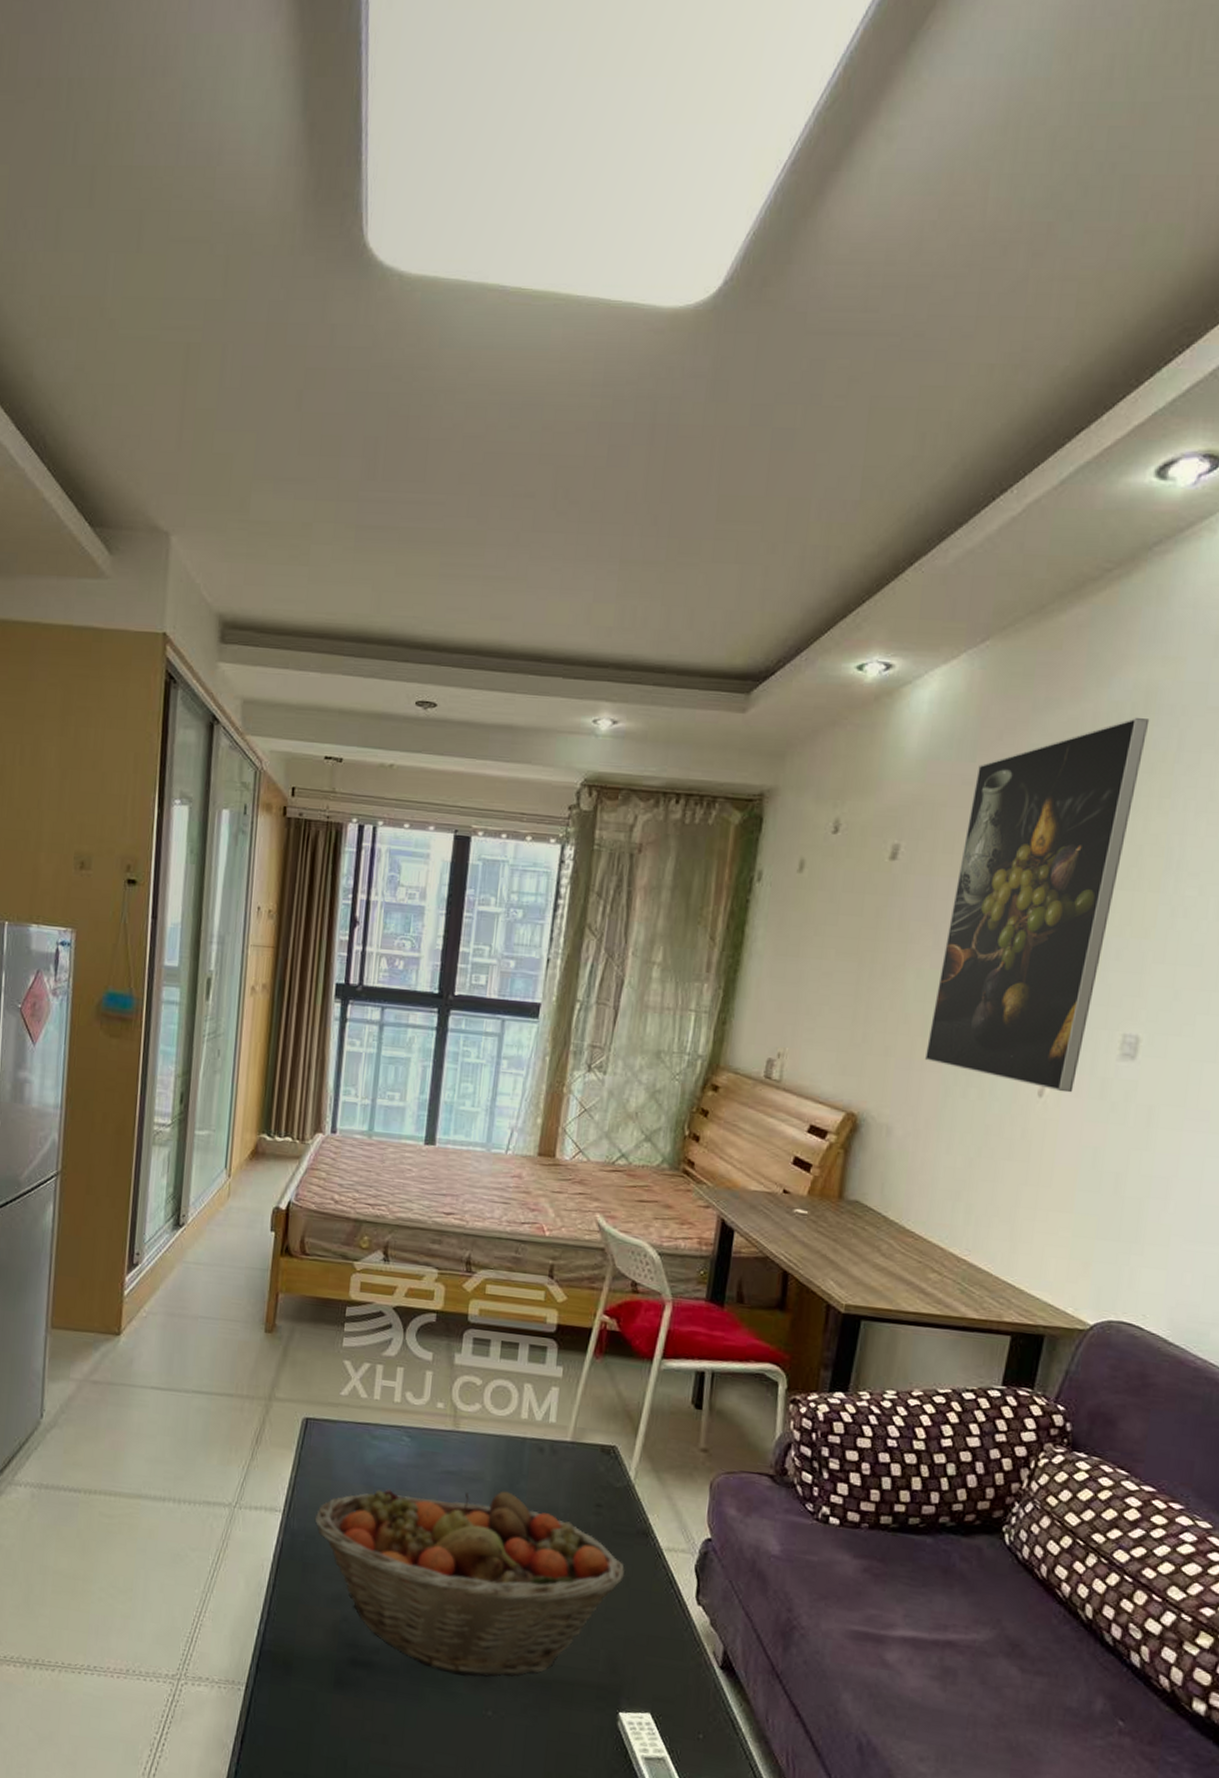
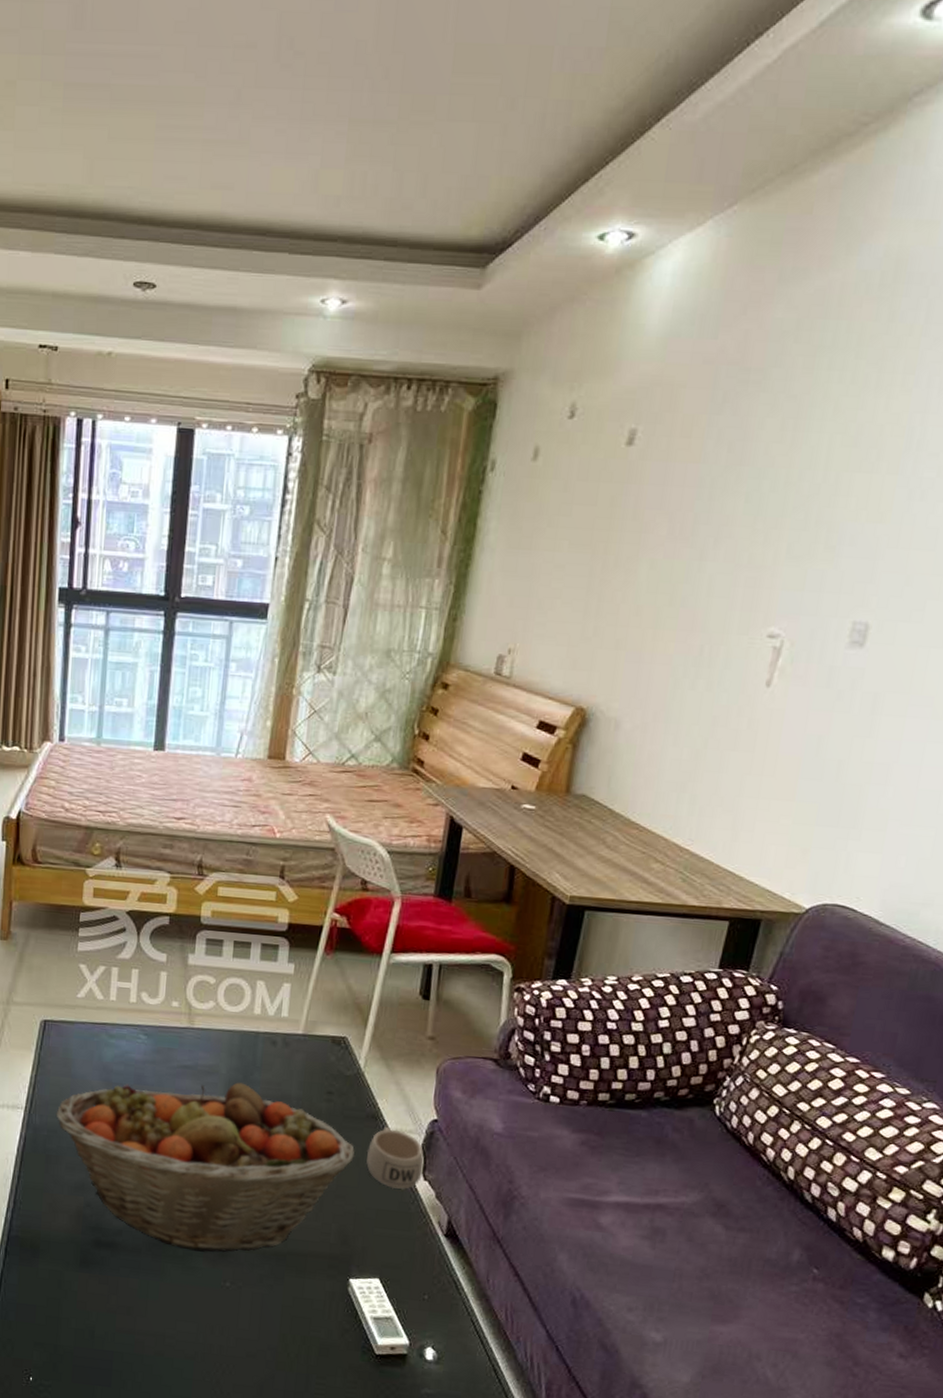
mug: none [637,1544,698,1614] -> present [366,1126,424,1189]
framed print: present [924,717,1150,1093] -> none [654,287,899,682]

